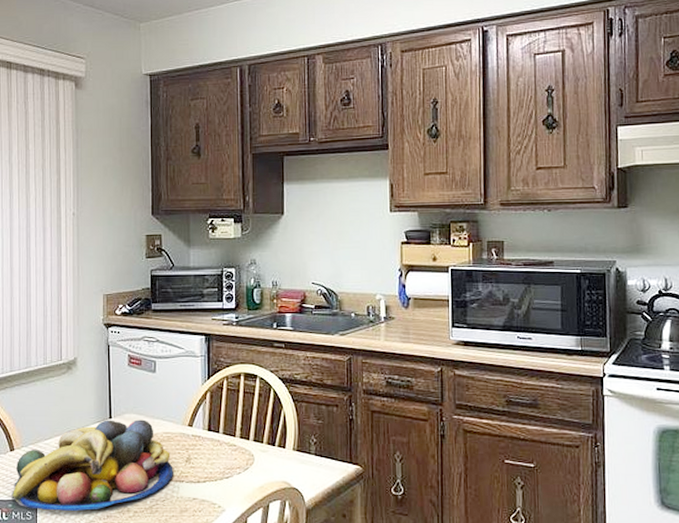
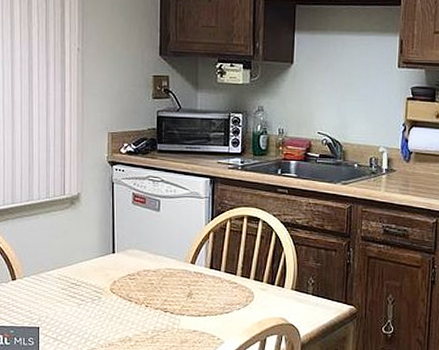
fruit bowl: present [11,419,173,512] -> none [13,254,175,339]

